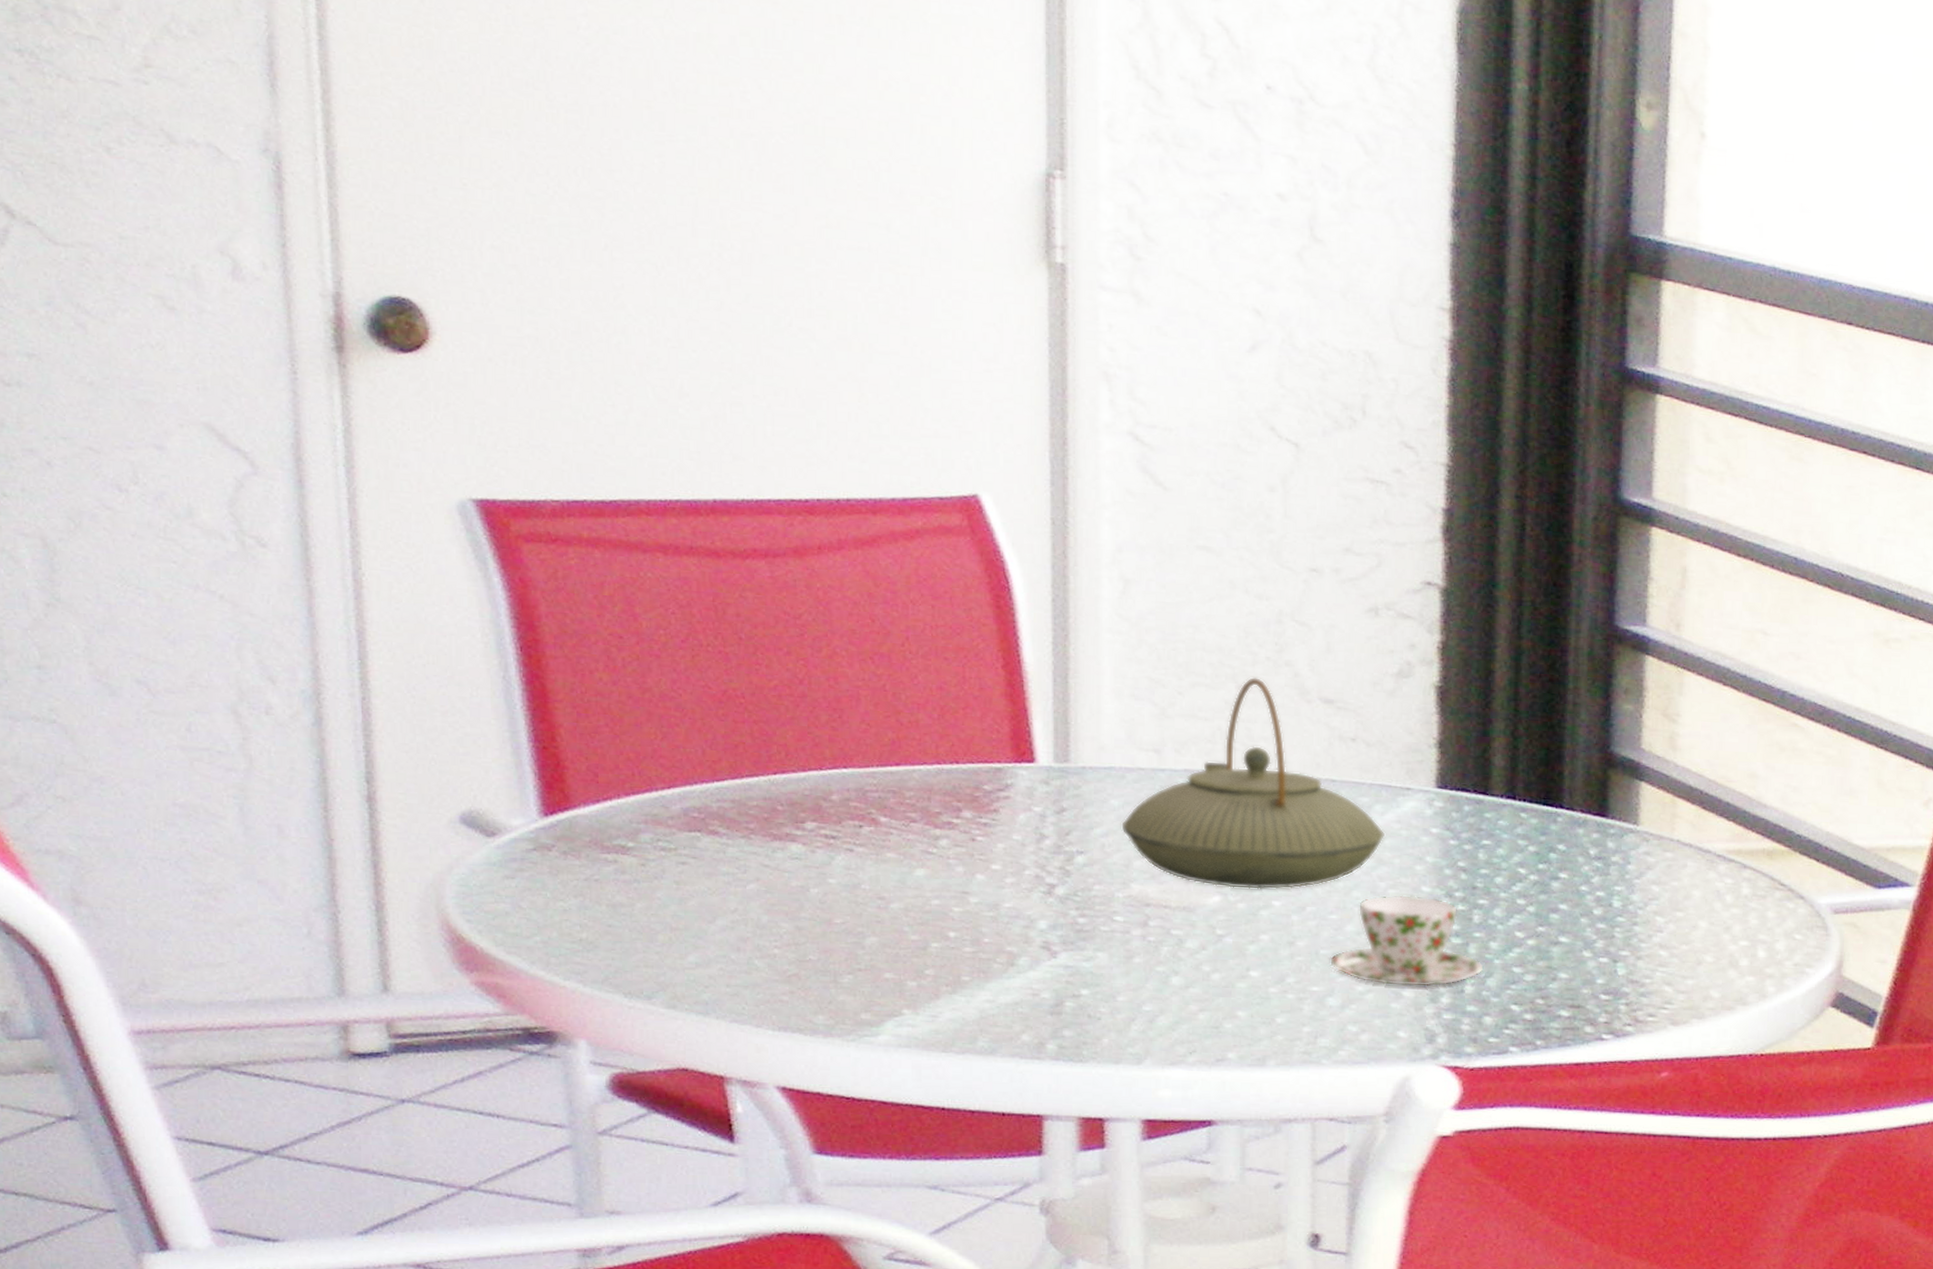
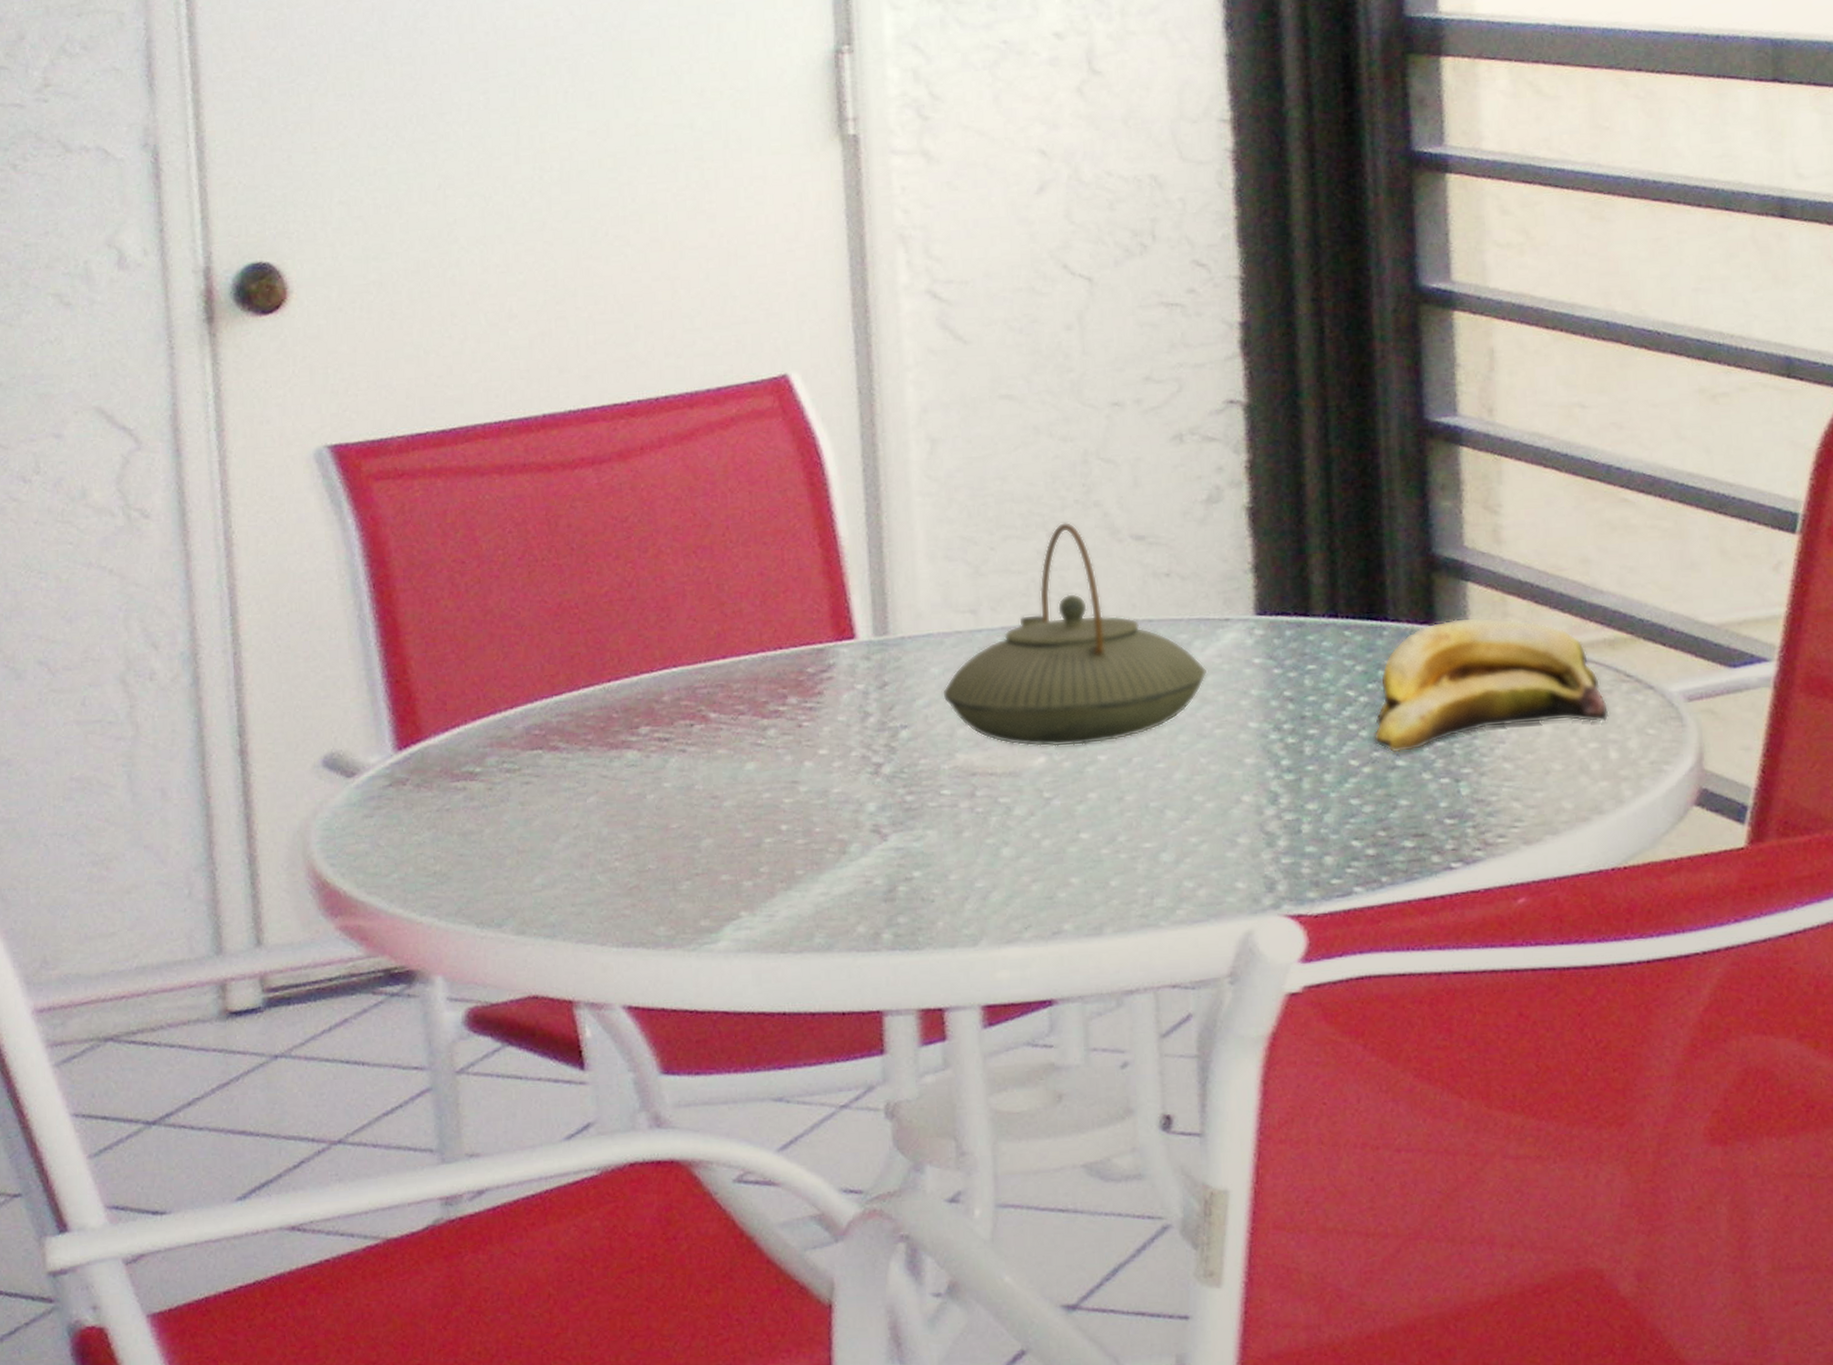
teacup: present [1330,895,1484,987] -> none [1161,732,1320,834]
banana: none [1540,814,1761,930] -> present [1373,617,1609,753]

